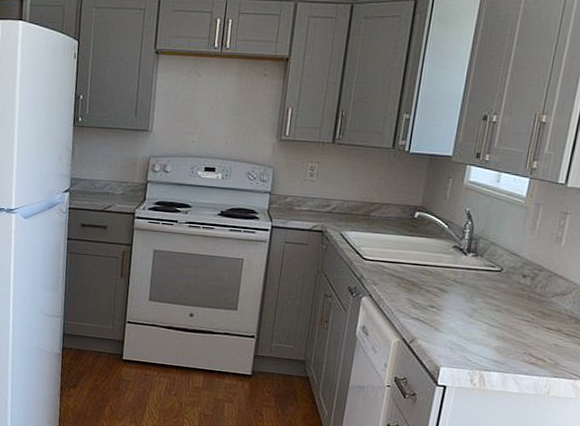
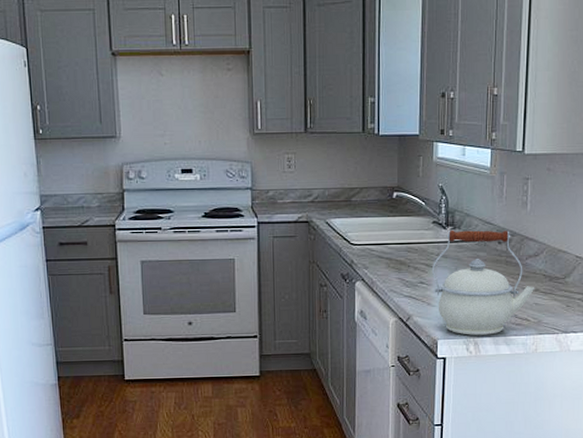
kettle: none [444,256,557,370] -> present [433,229,535,335]

